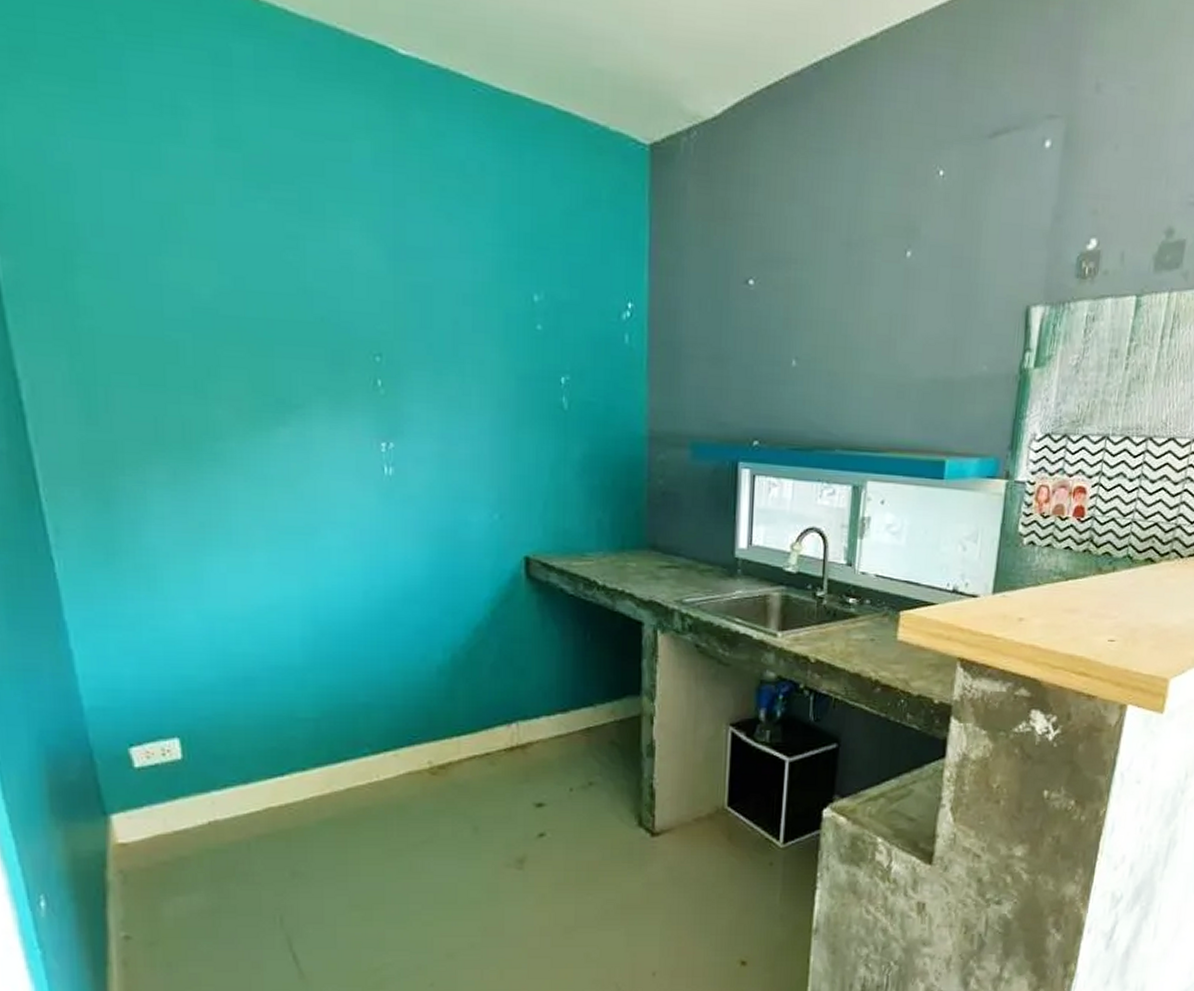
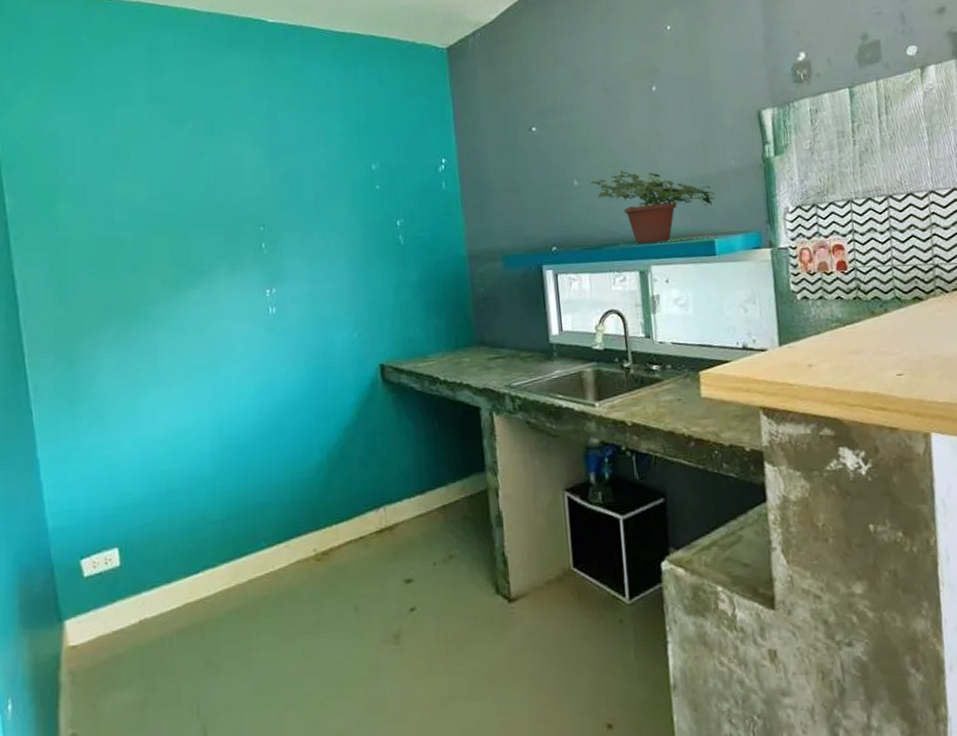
potted plant: none [812,356,957,454] -> present [591,171,716,244]

